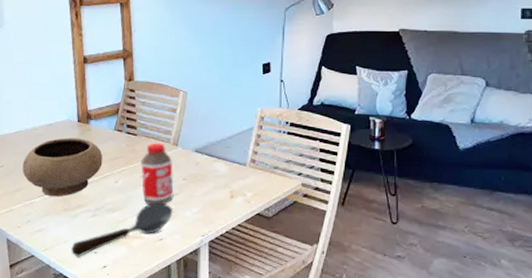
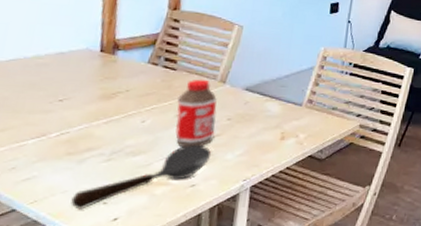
bowl: present [22,137,103,196] -> none [12,69,129,138]

